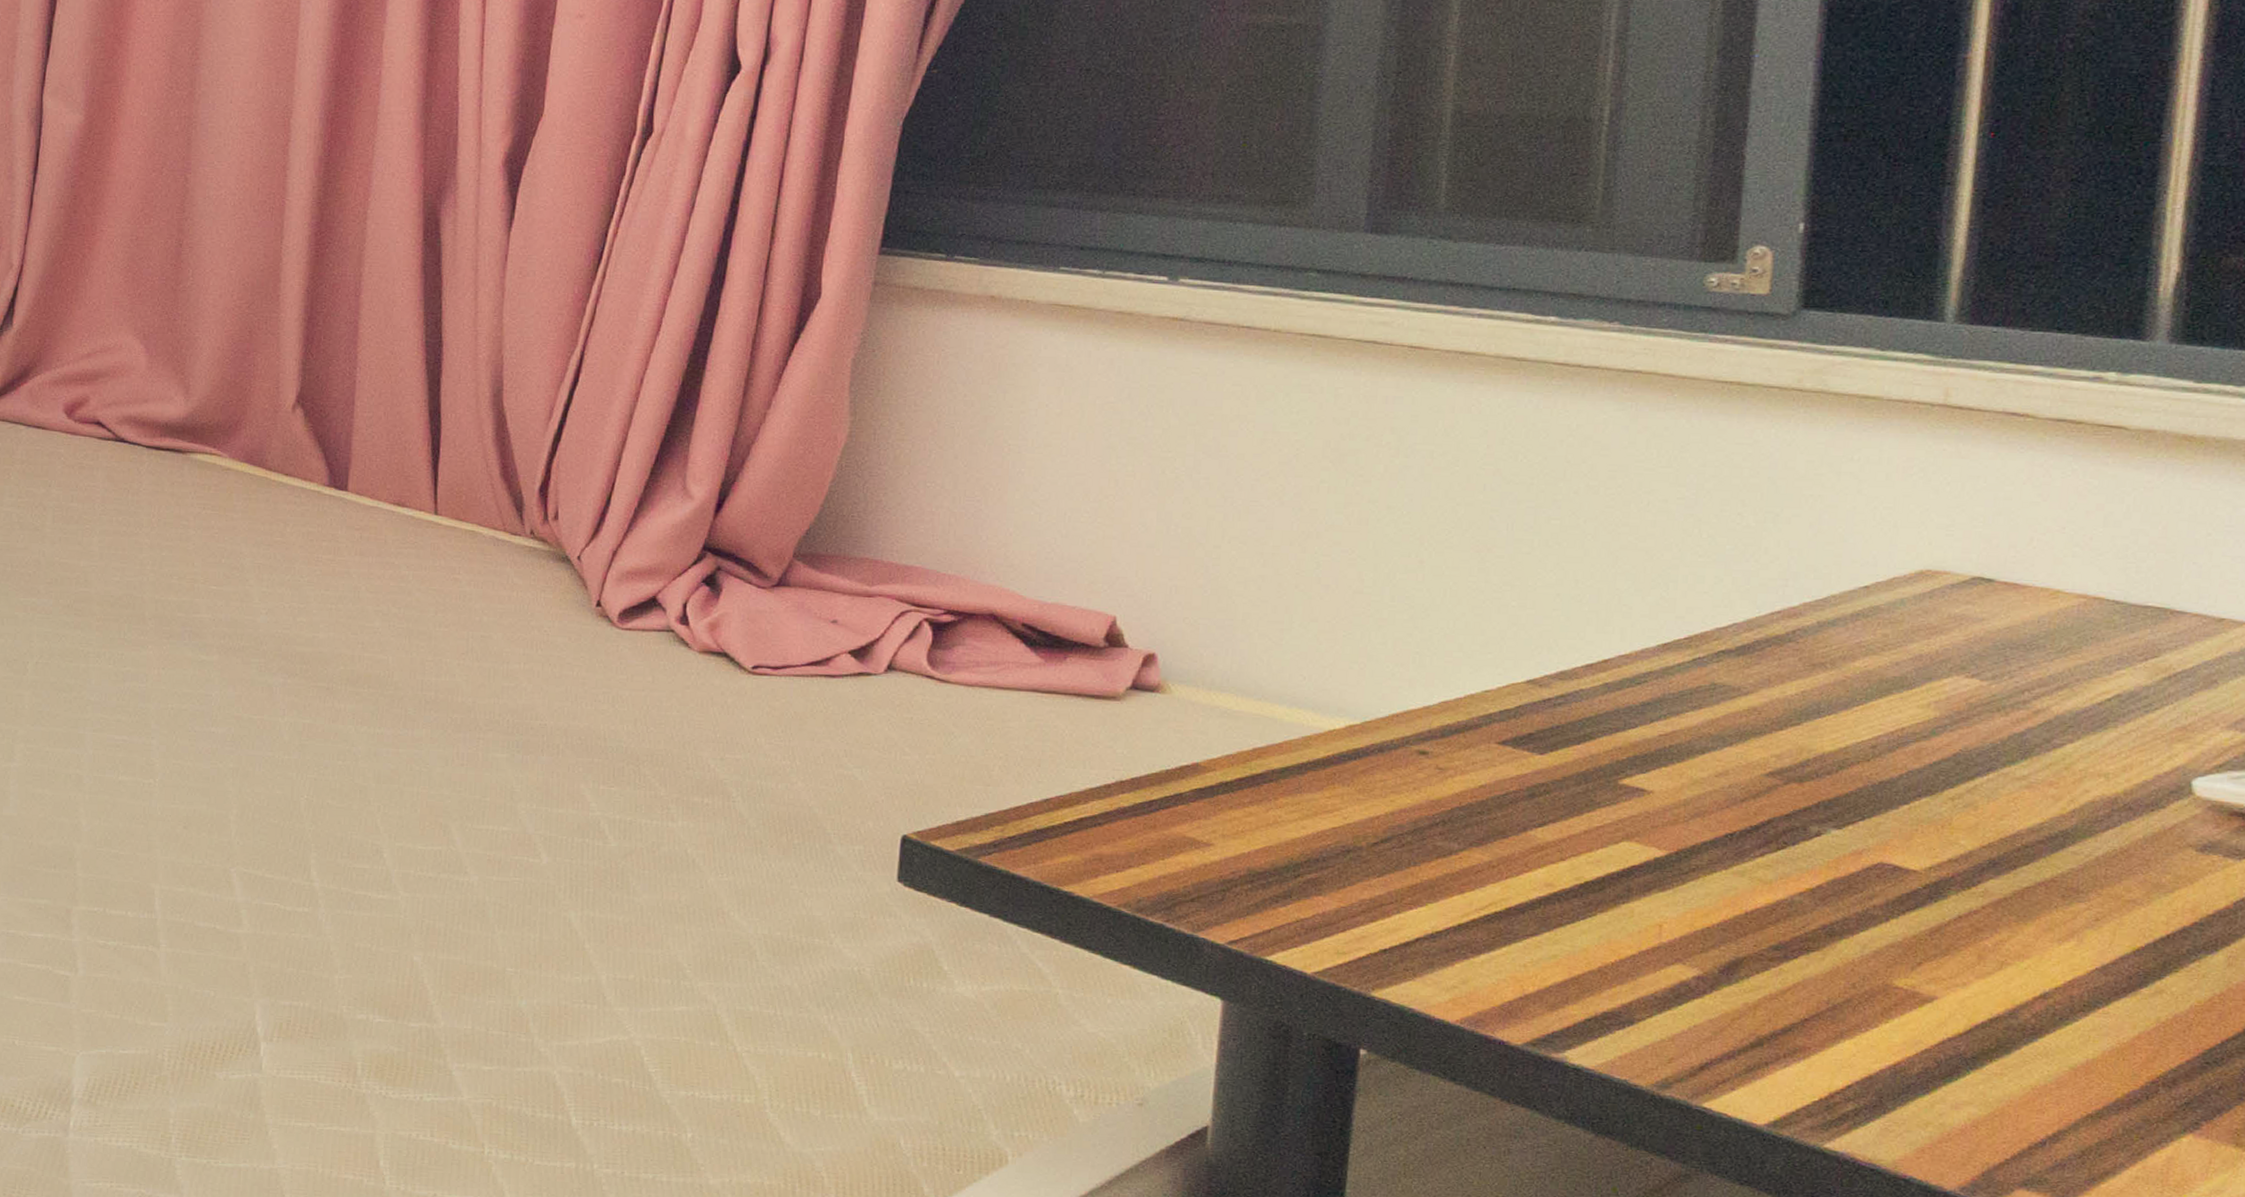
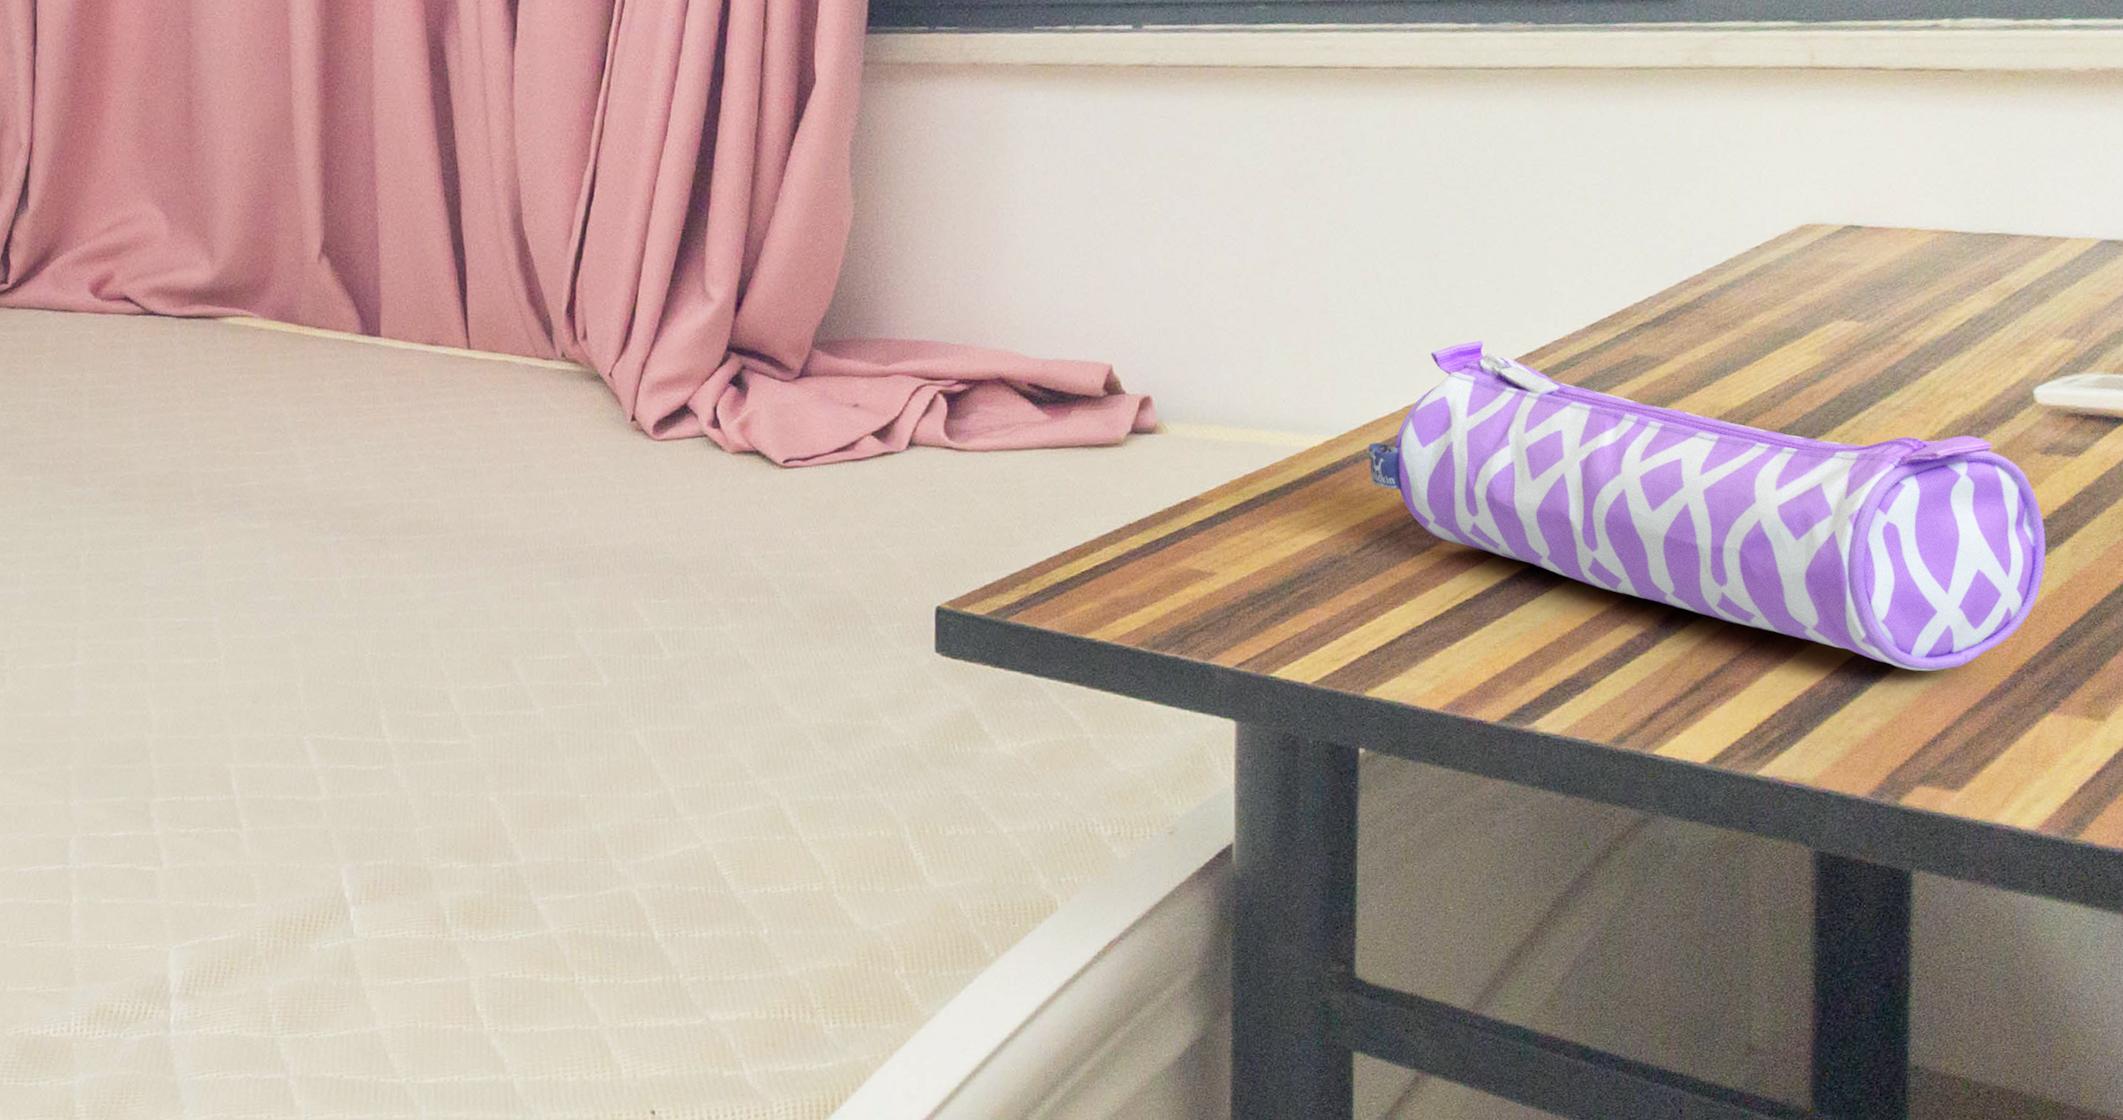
pencil case: none [1396,644,2196,1068] -> present [1368,340,2046,672]

